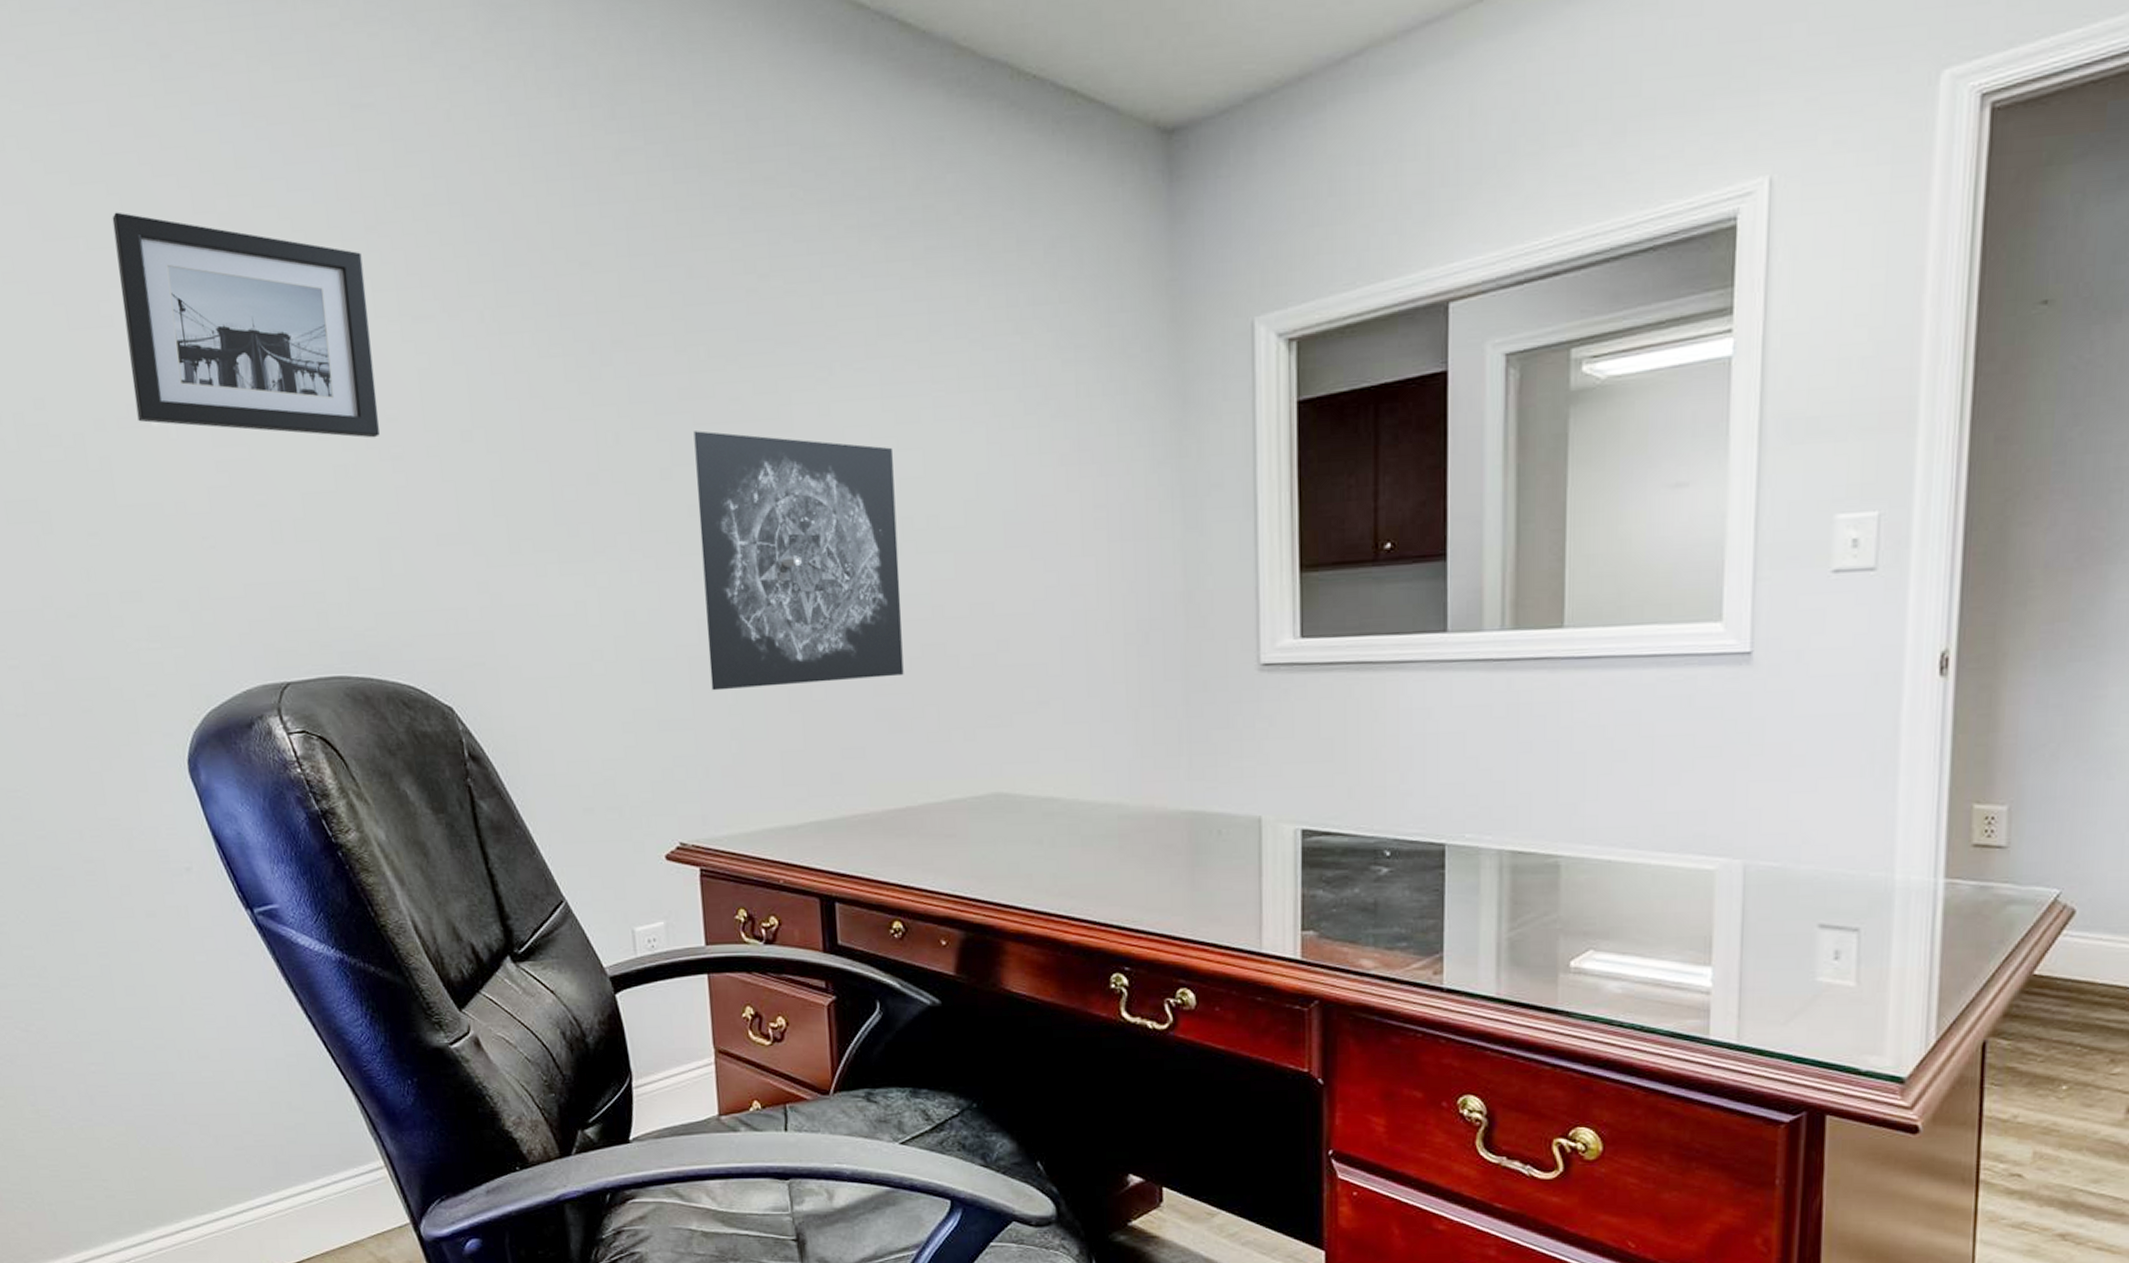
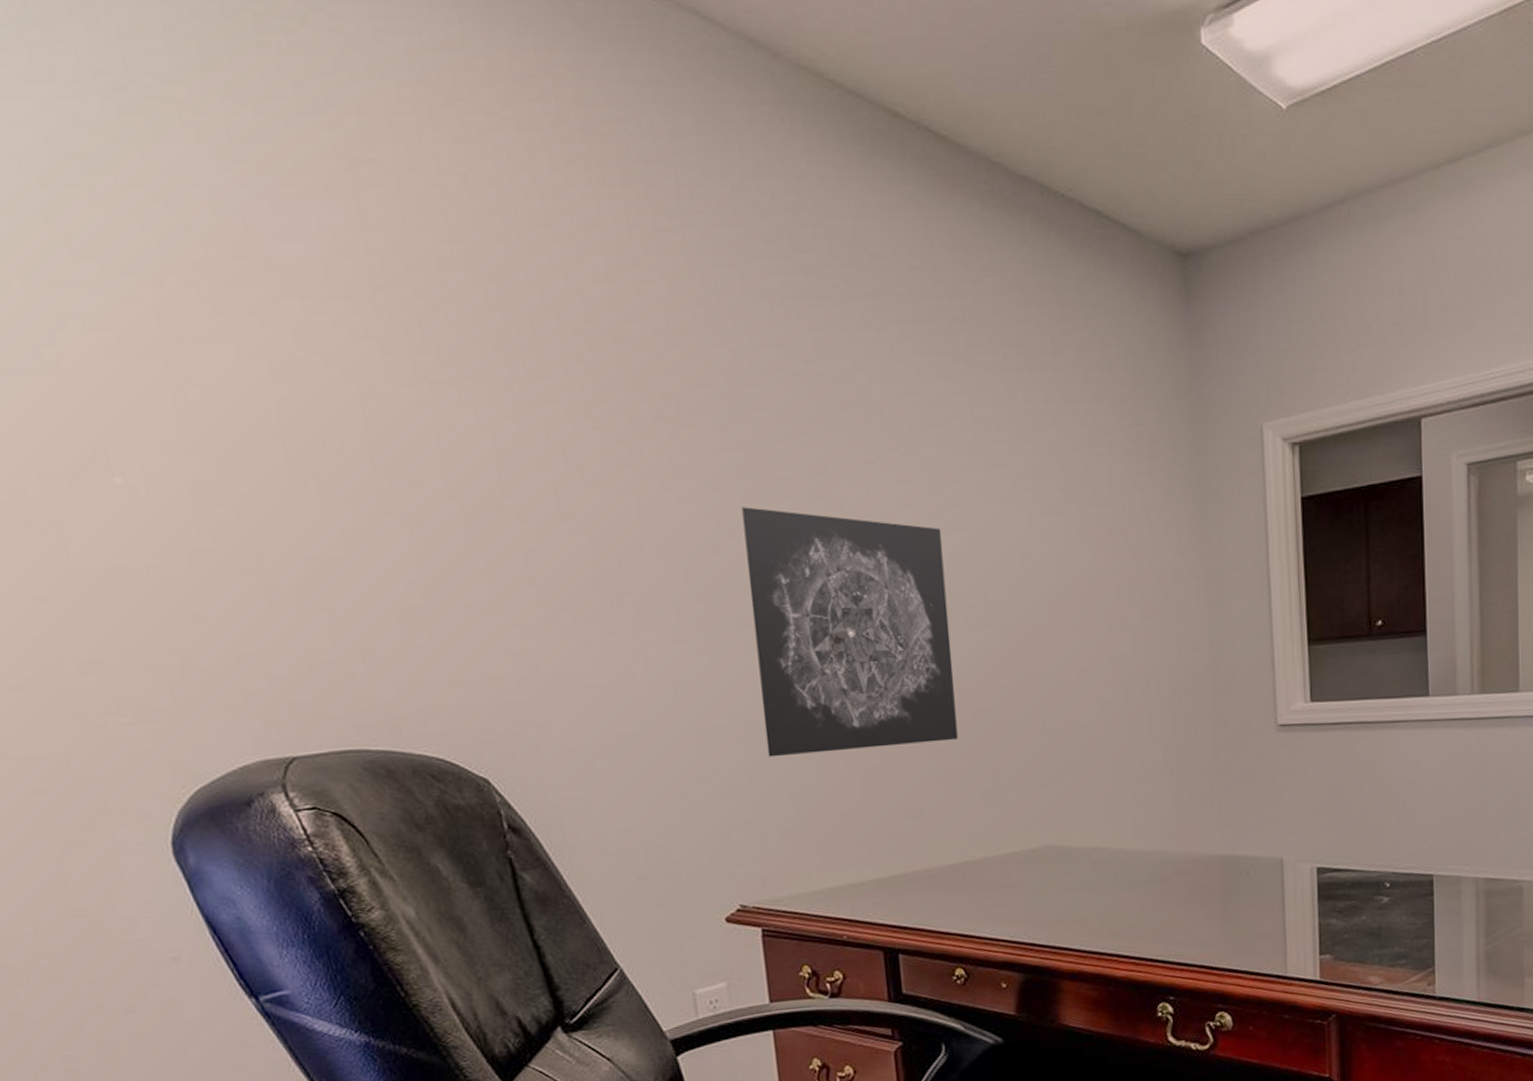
wall art: present [112,212,380,438] -> none [55,250,395,504]

